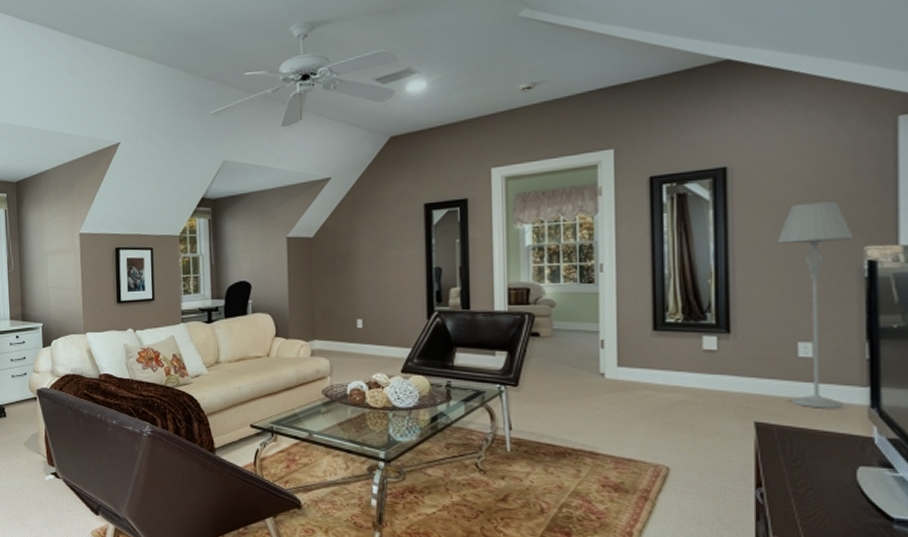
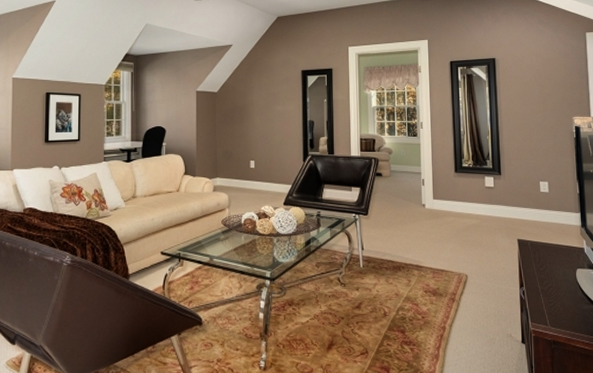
floor lamp: present [777,201,853,409] -> none [525,86,567,228]

